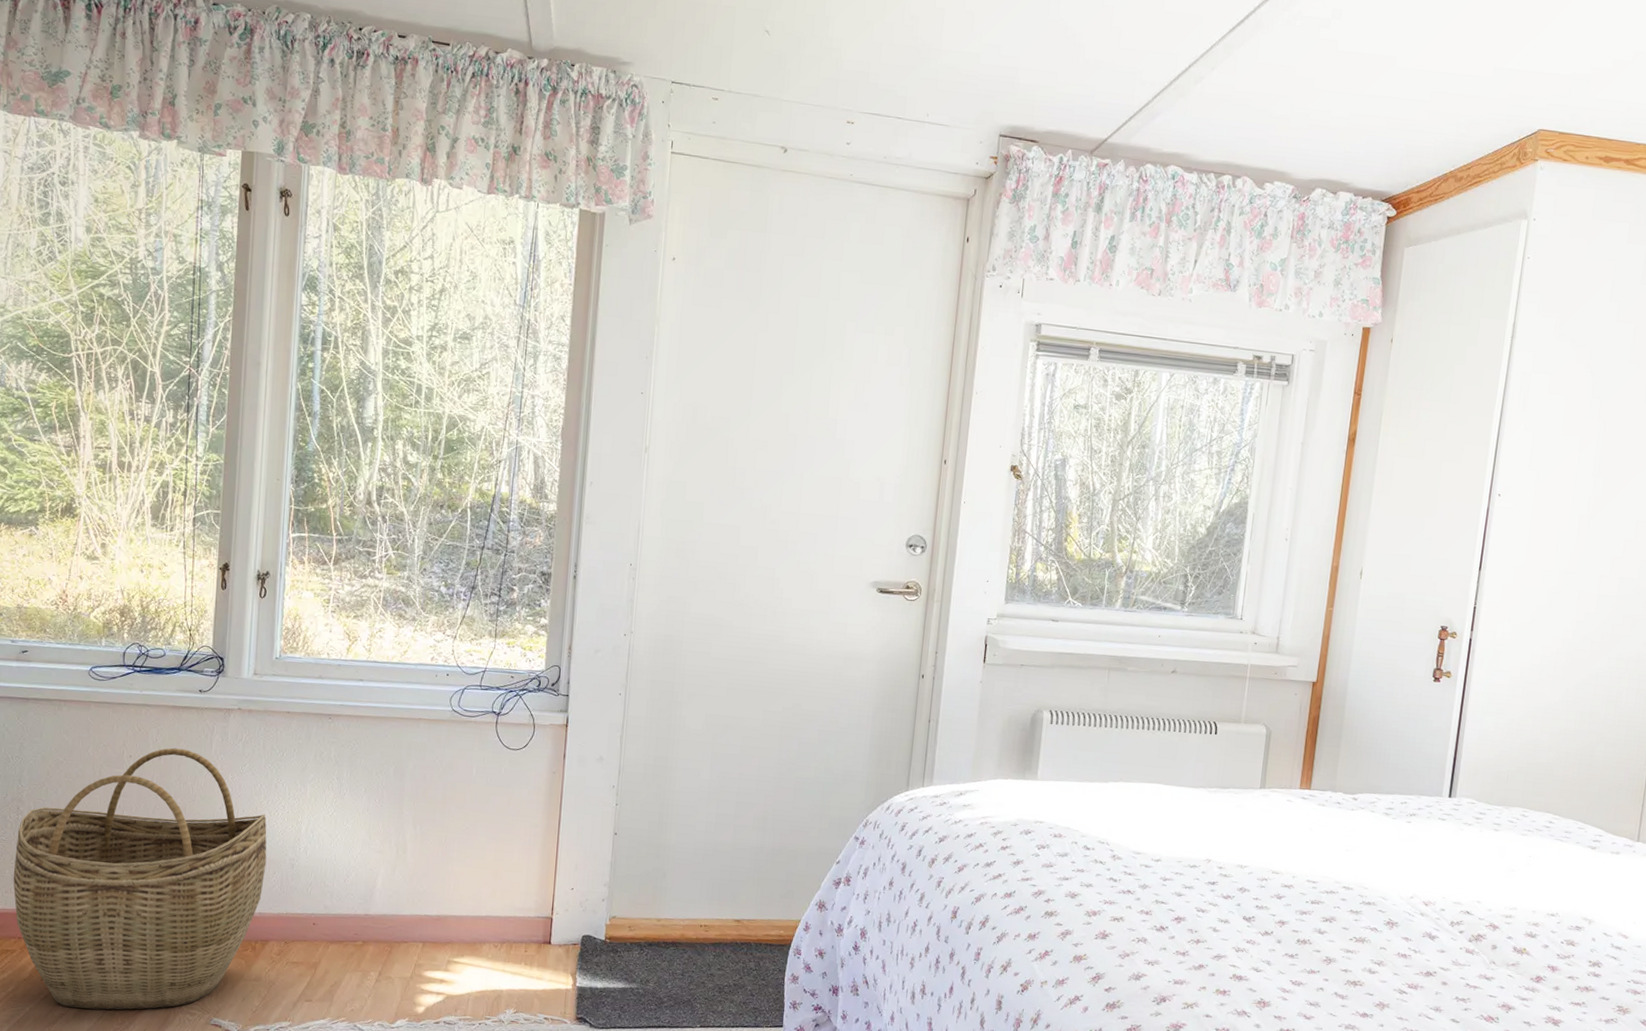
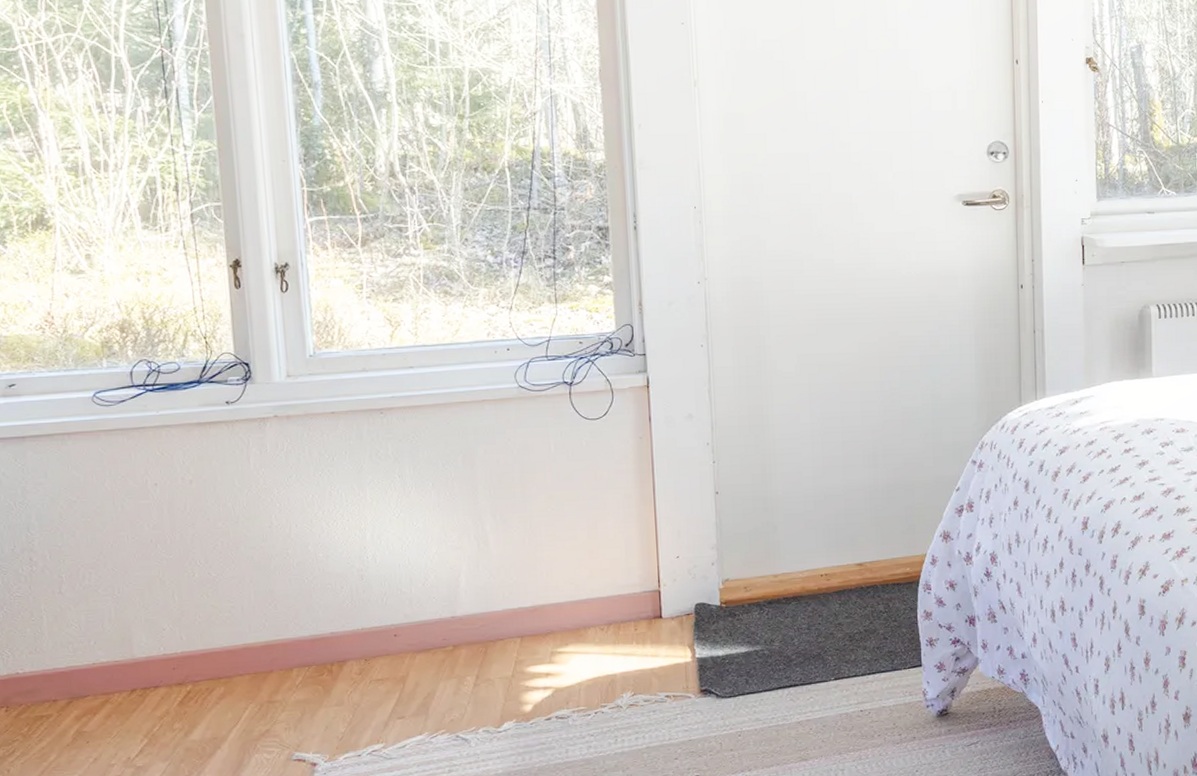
woven basket: present [13,748,267,1010] -> none [34,468,332,767]

